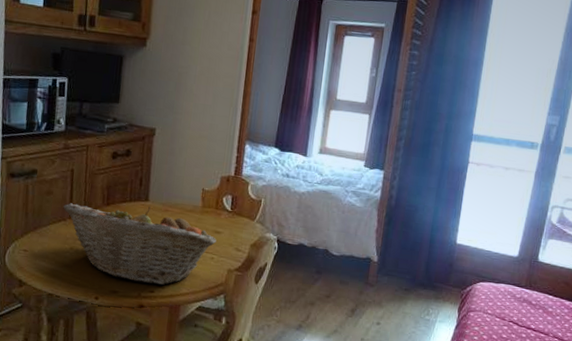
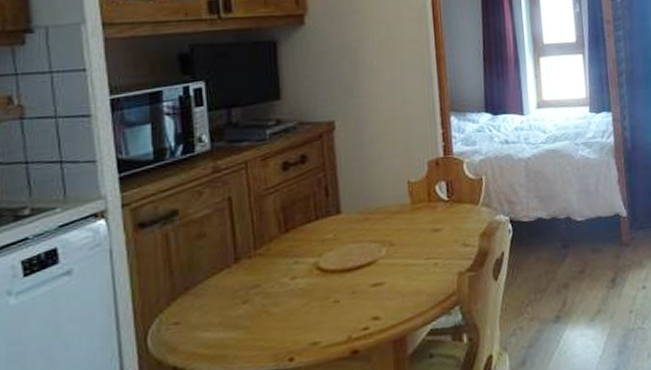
fruit basket: present [63,203,216,285] -> none [224,220,437,325]

